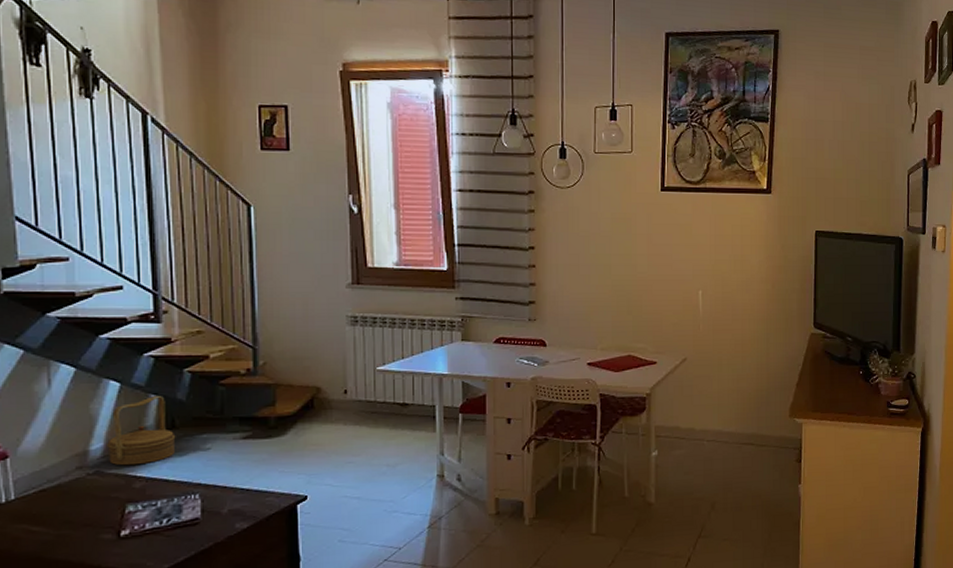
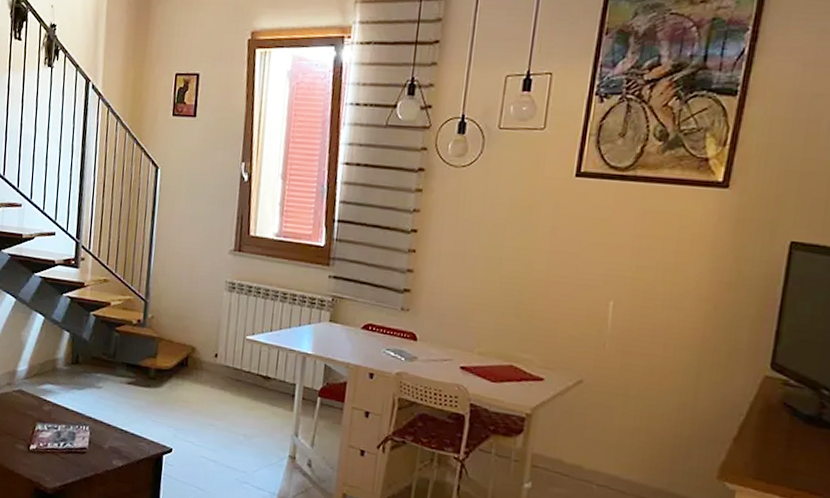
basket: present [107,396,176,466] -> none [29,332,78,391]

